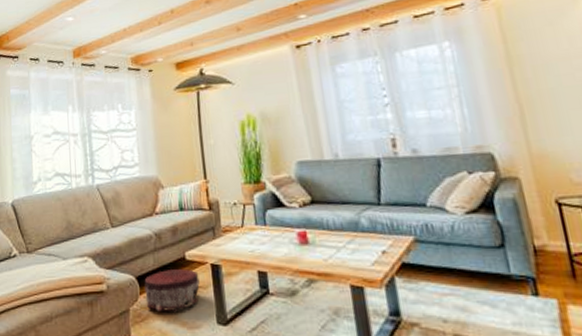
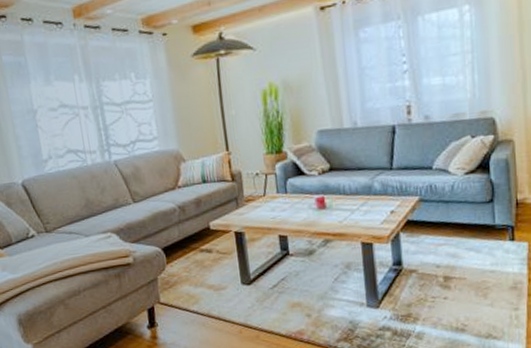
pouf: present [144,269,200,312] -> none [170,238,225,278]

